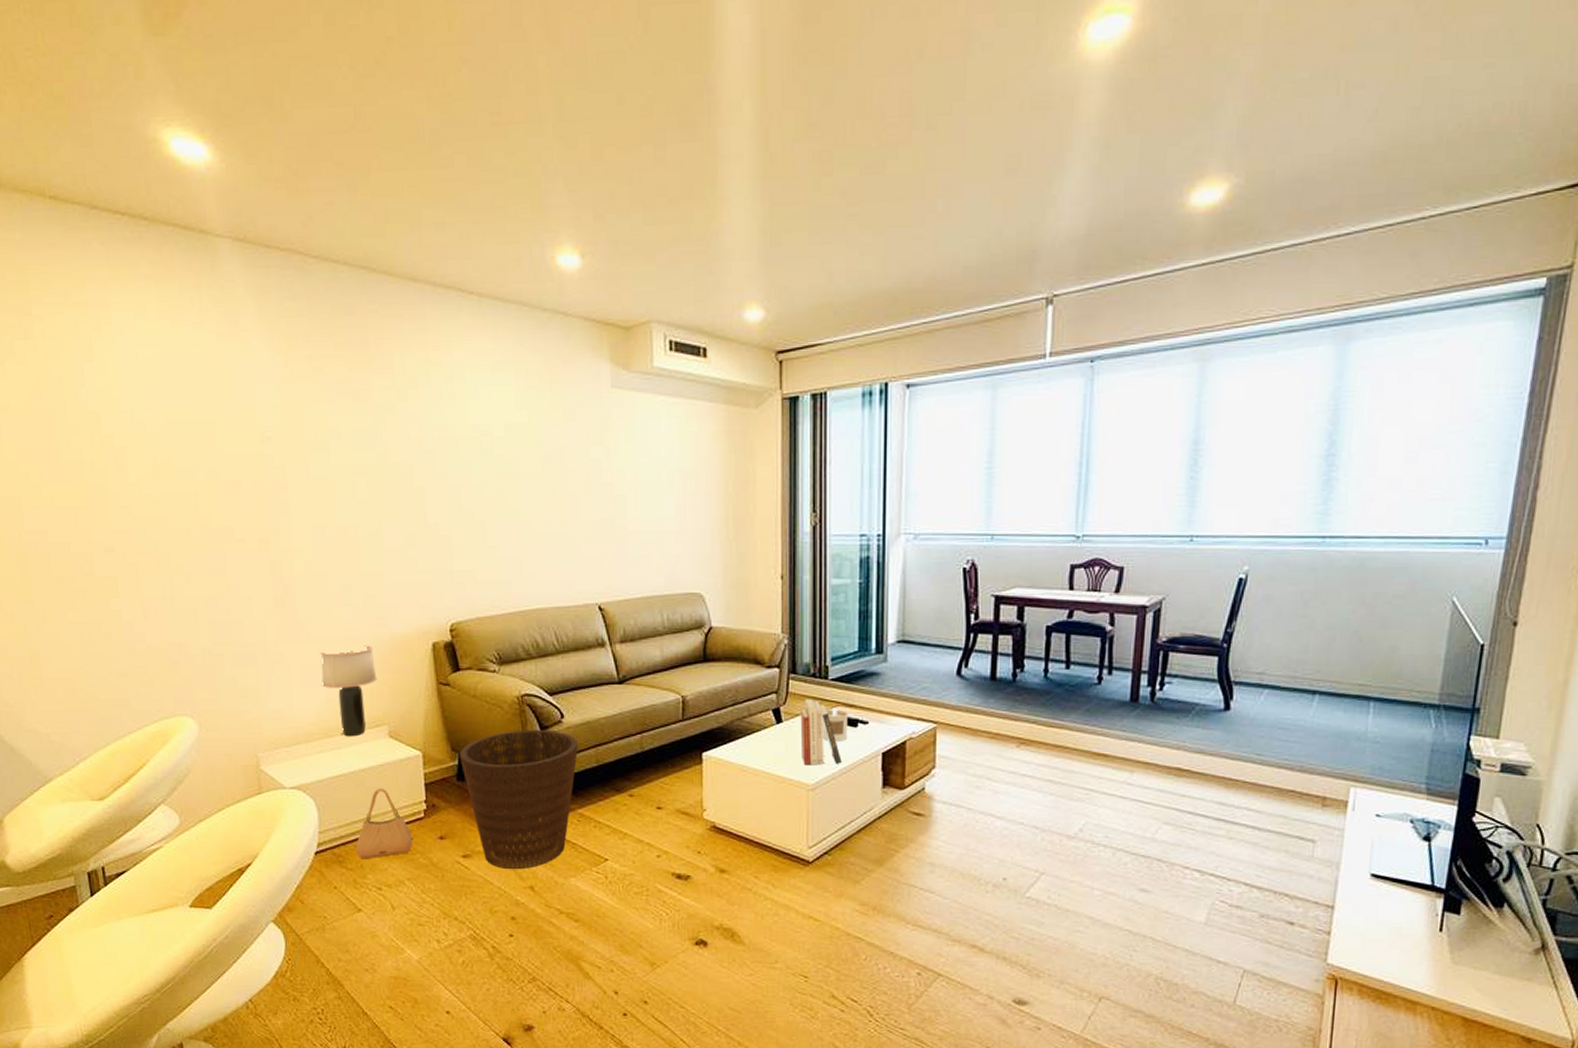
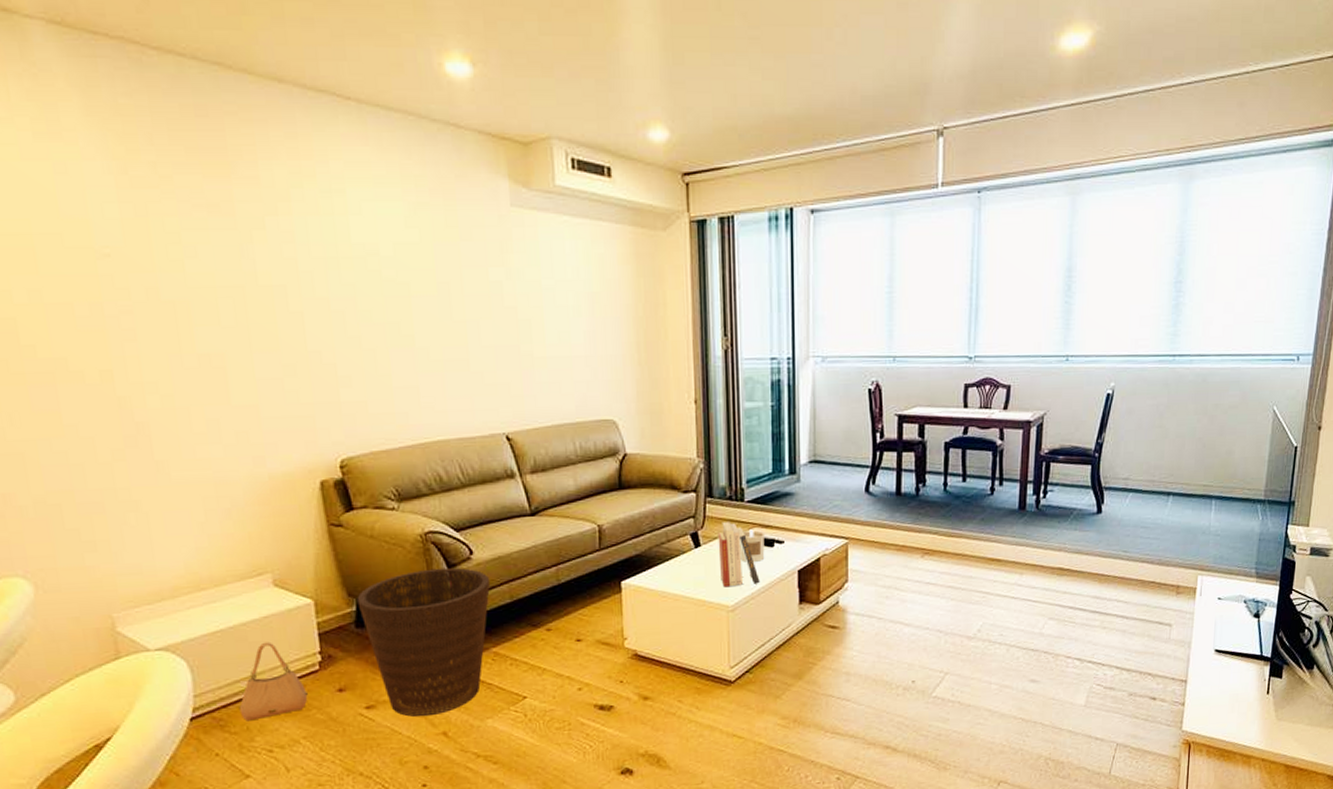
table lamp: present [321,645,378,737] -> none [186,486,257,589]

